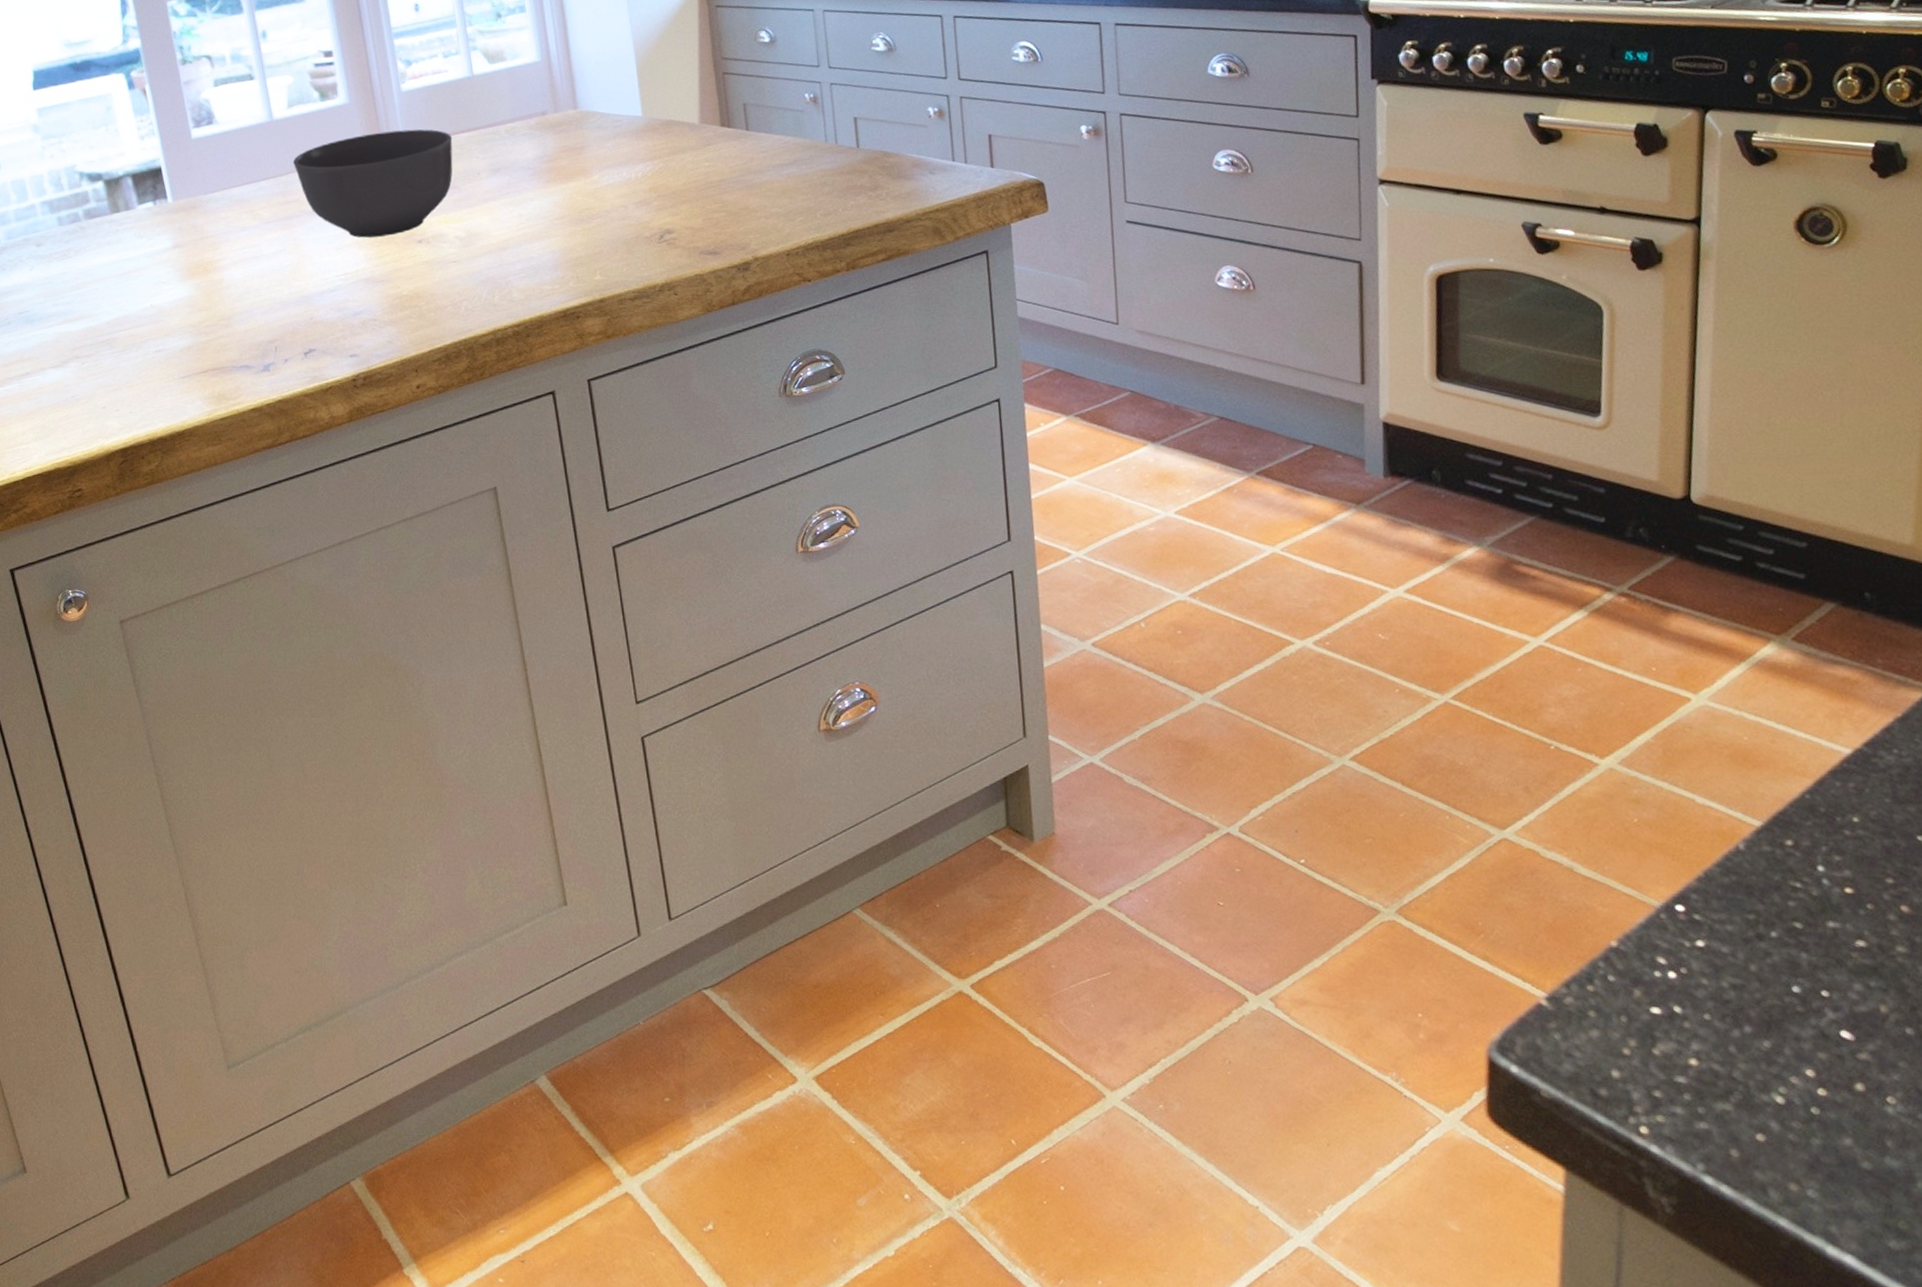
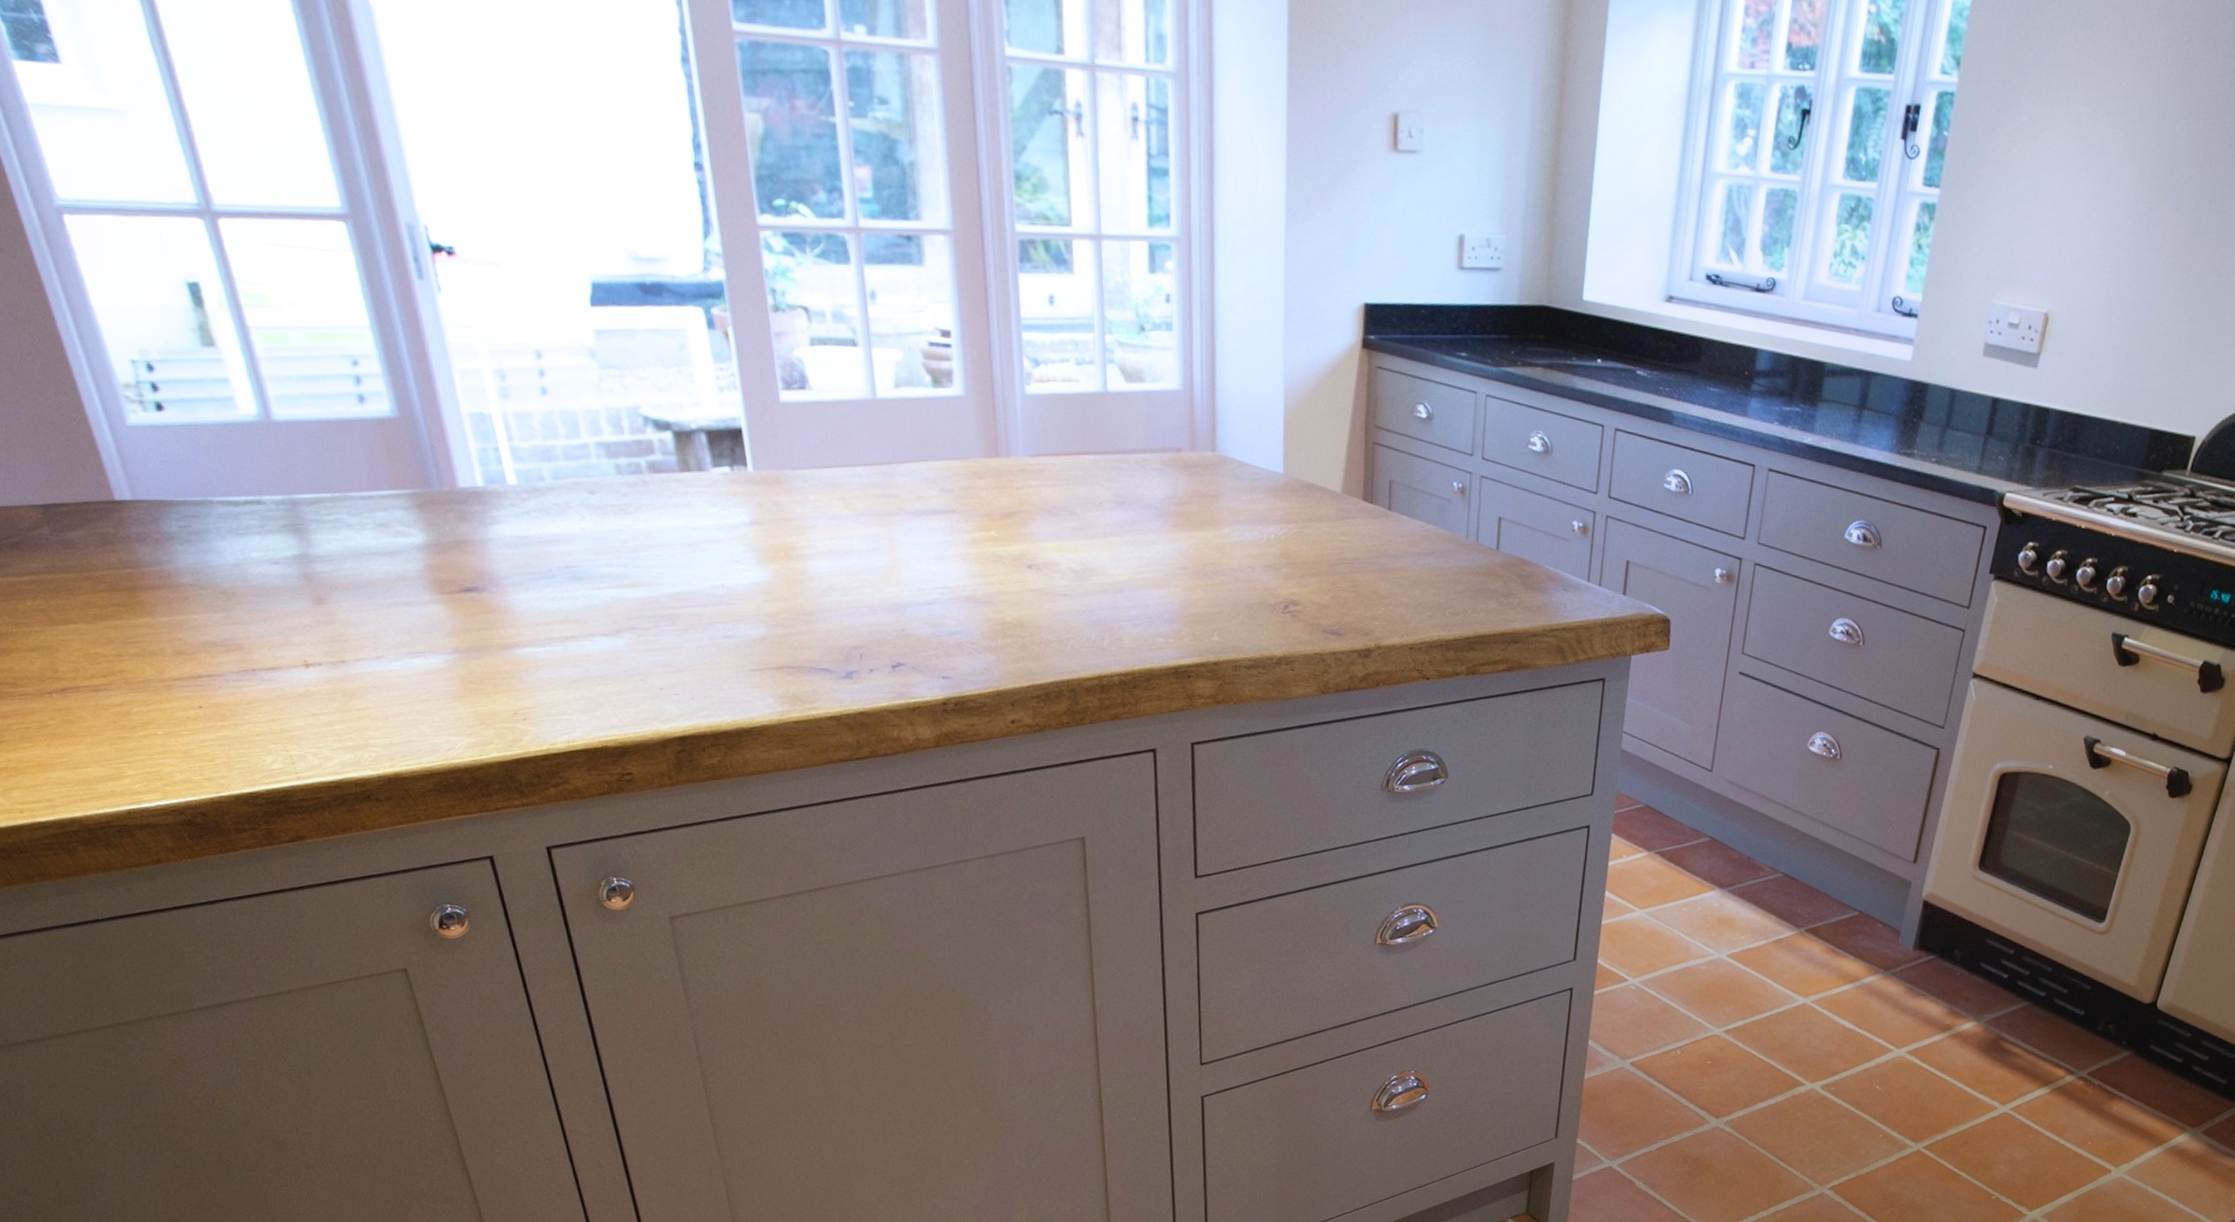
bowl: present [292,129,453,238] -> none [895,435,1077,554]

